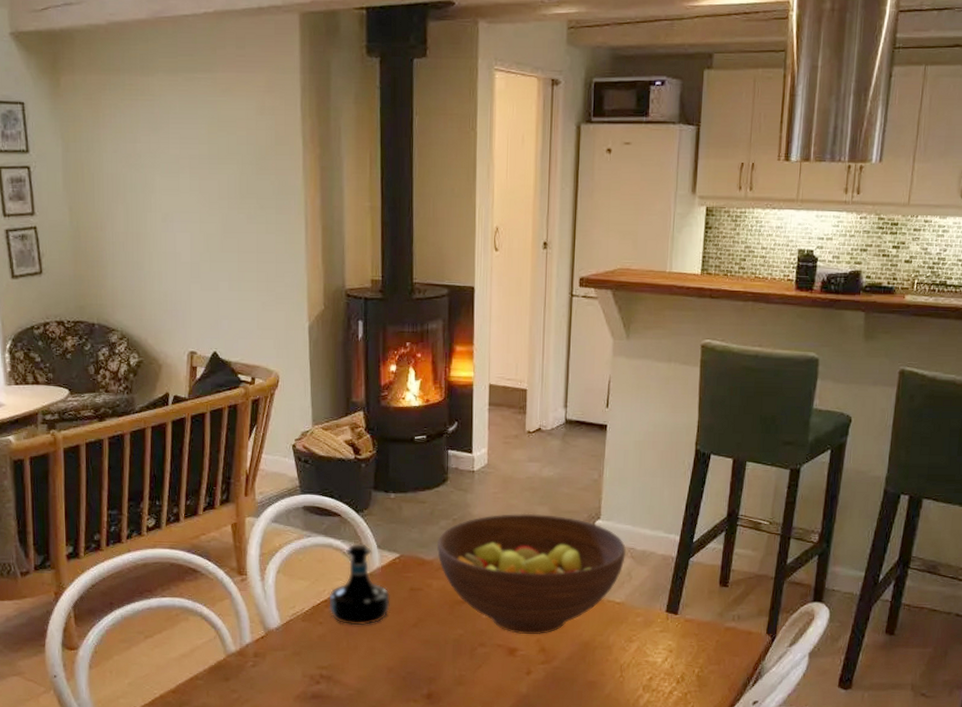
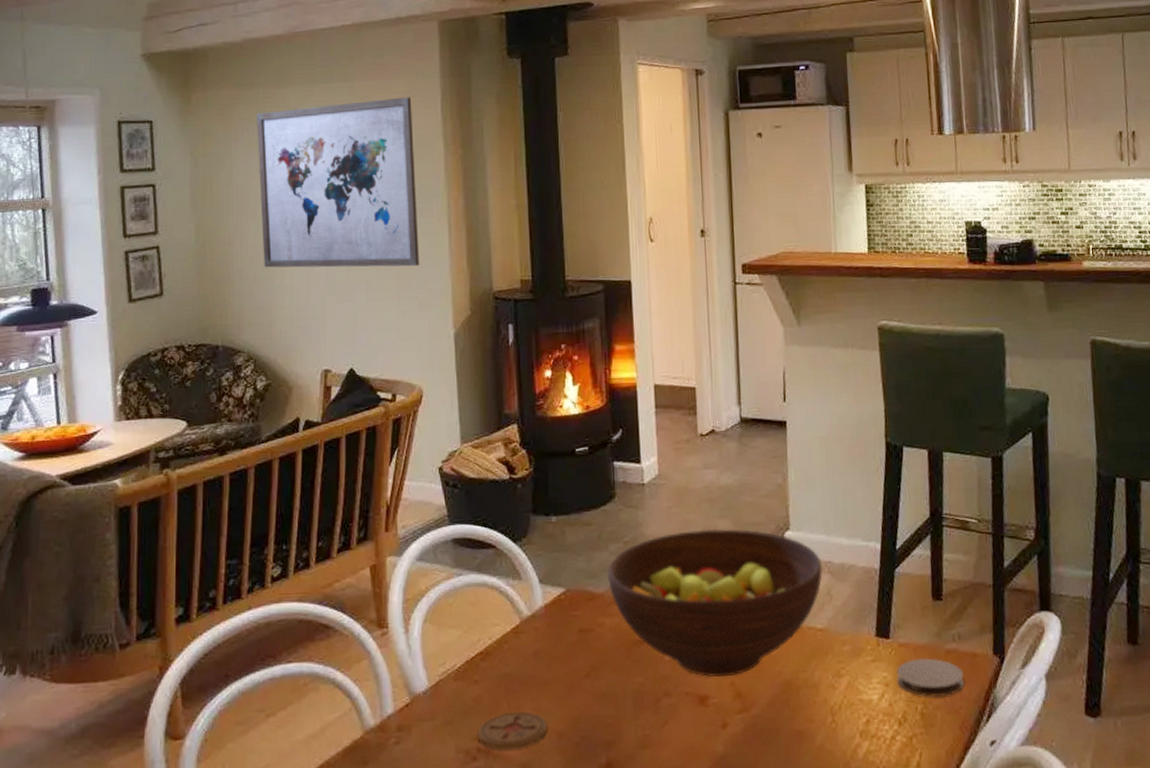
wall art: none [123,92,278,261] -> present [257,97,420,268]
coaster: none [321,648,379,678] -> present [477,711,547,750]
tequila bottle: present [329,543,390,626] -> none [485,579,557,682]
coaster: none [680,632,738,665] -> present [896,658,964,698]

